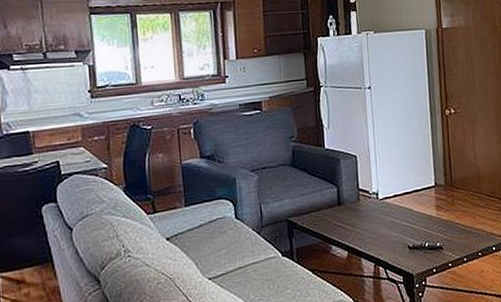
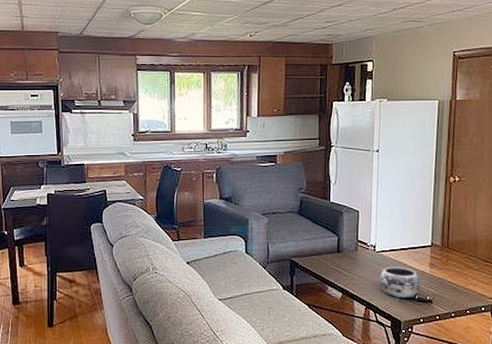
decorative bowl: none [385,213,429,249] -> present [379,267,420,299]

